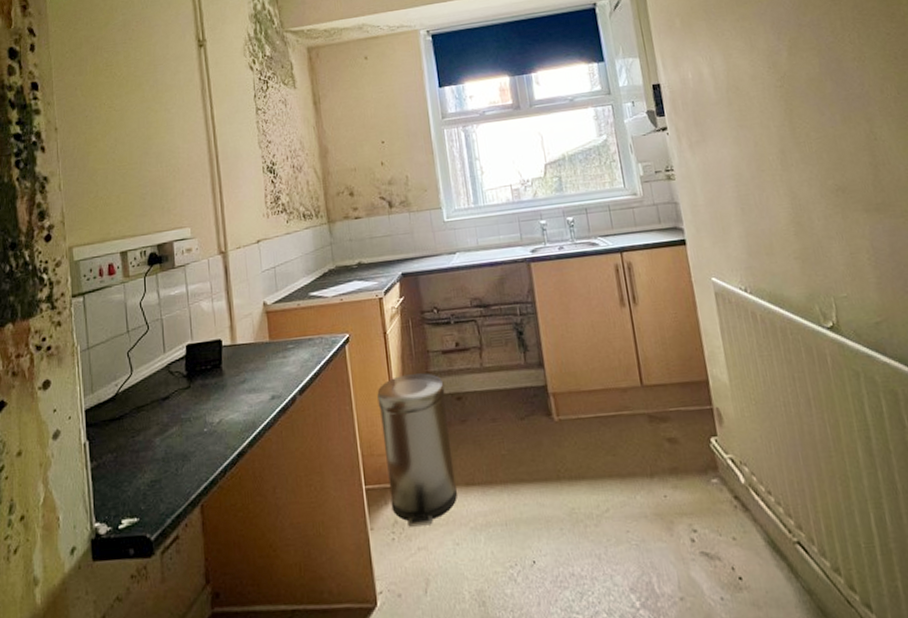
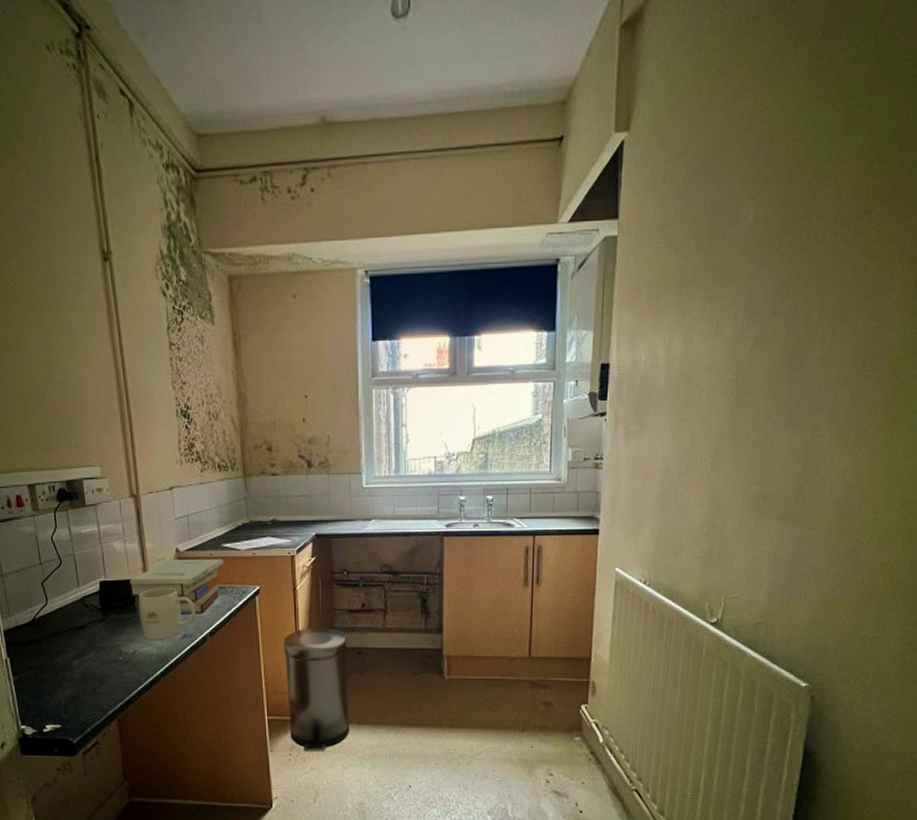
books: none [216,308,312,373] -> present [129,559,224,614]
mug: none [225,344,285,406] -> present [138,587,196,641]

